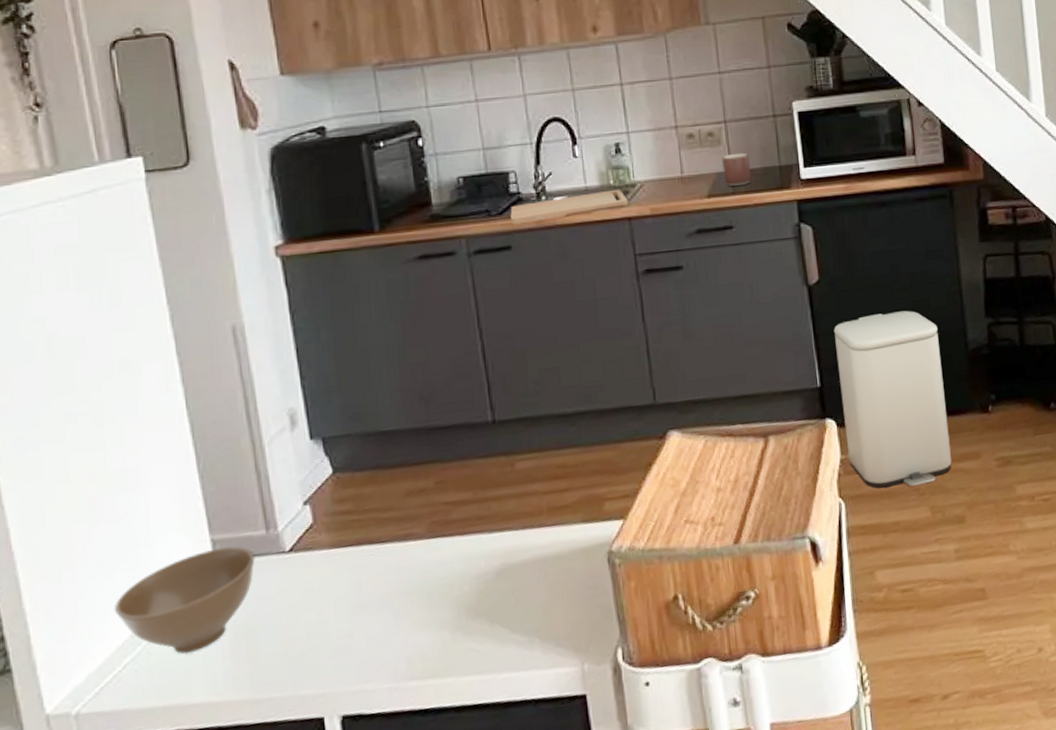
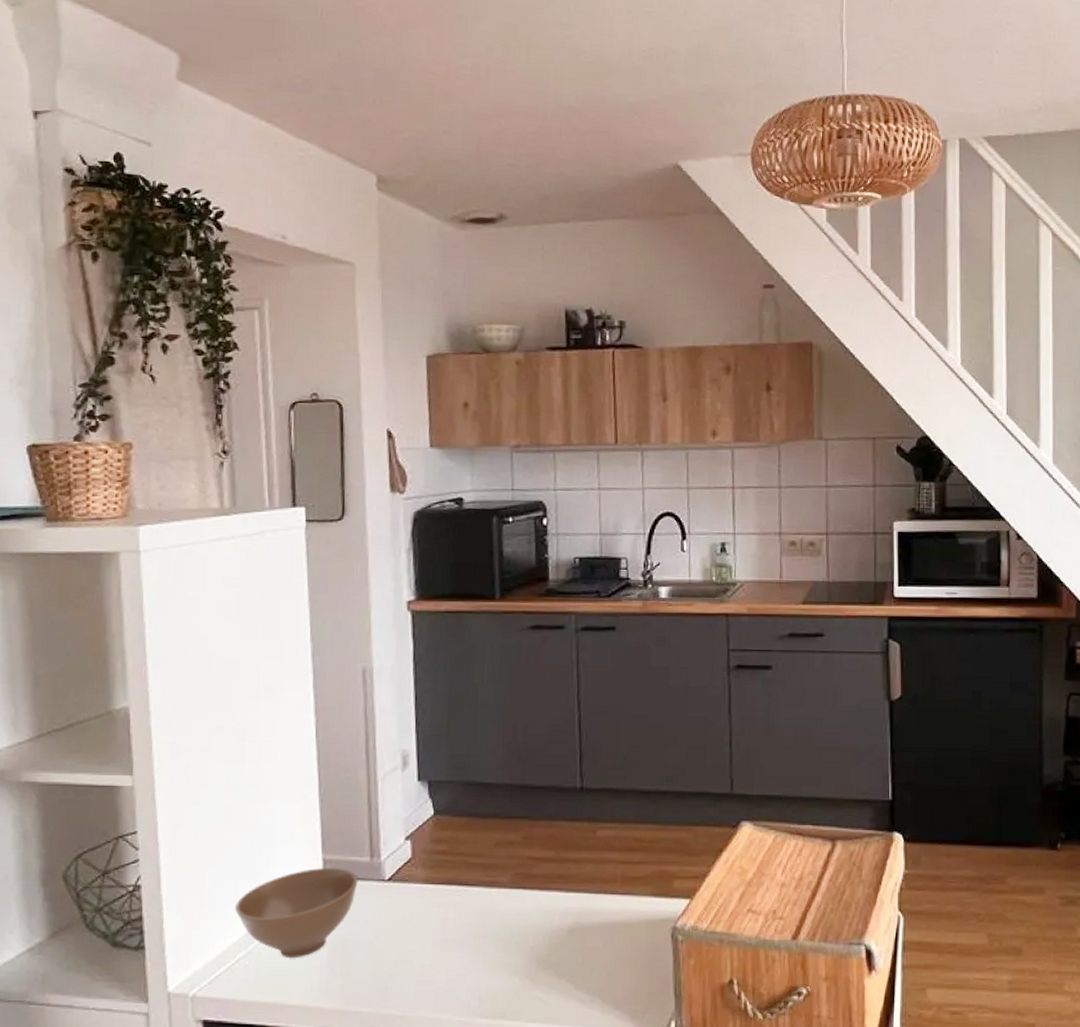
cutting board: present [510,189,629,225] -> none [618,585,728,608]
mug: present [722,152,752,186] -> none [820,564,847,596]
pedal bin: present [833,310,952,489] -> none [910,737,1015,913]

